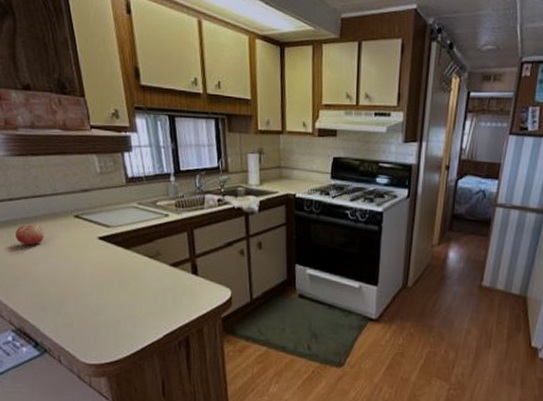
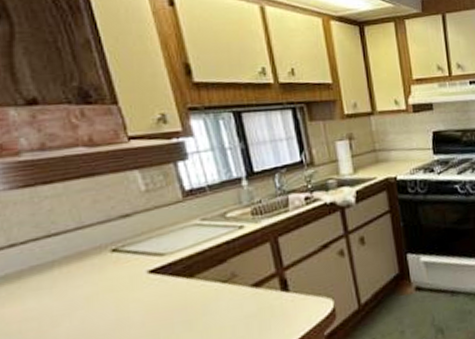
fruit: present [16,225,45,246] -> none [21,272,68,302]

